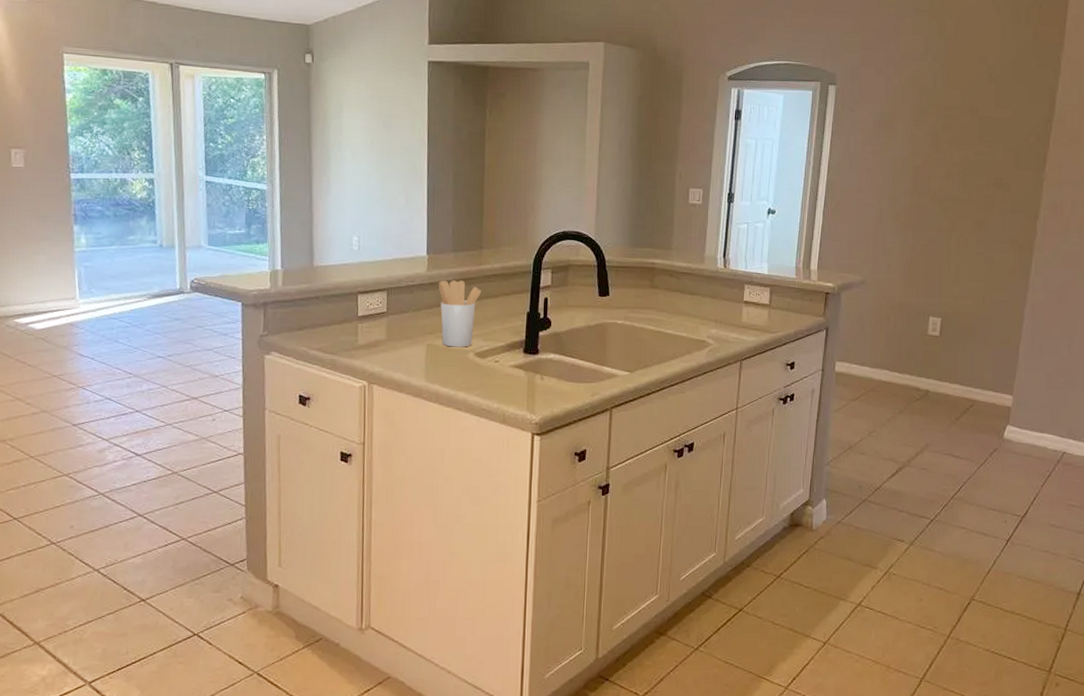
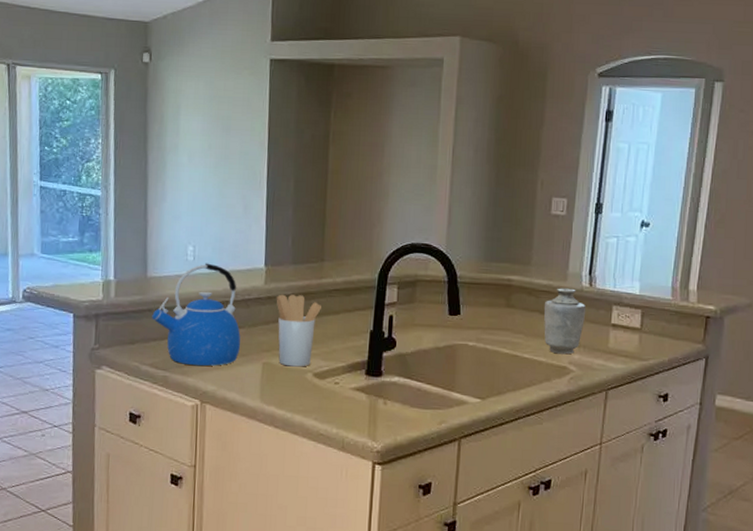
kettle: none [319,252,405,349] -> present [152,263,241,366]
vase: none [684,270,722,330] -> present [543,288,587,355]

